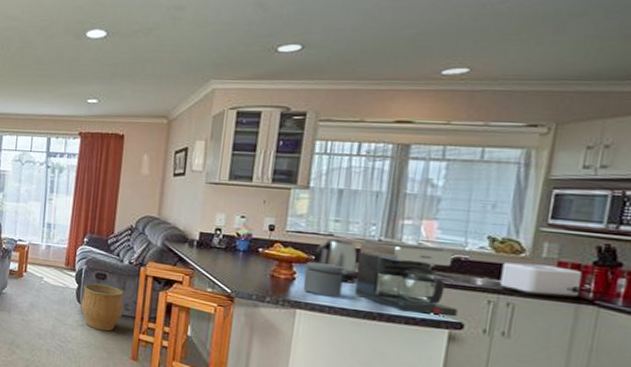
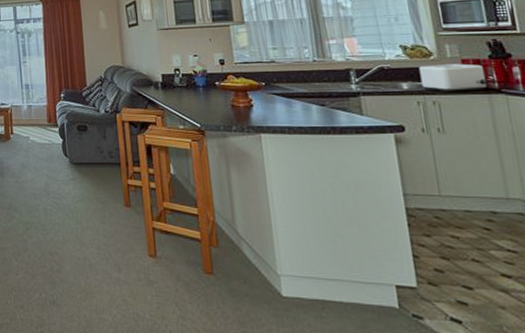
basket: present [80,283,124,332] -> none [68,135,109,182]
jar: present [303,261,344,297] -> none [258,87,295,118]
kettle: present [313,239,358,282] -> none [262,64,305,102]
coffee maker: present [354,240,458,317] -> none [298,61,397,122]

